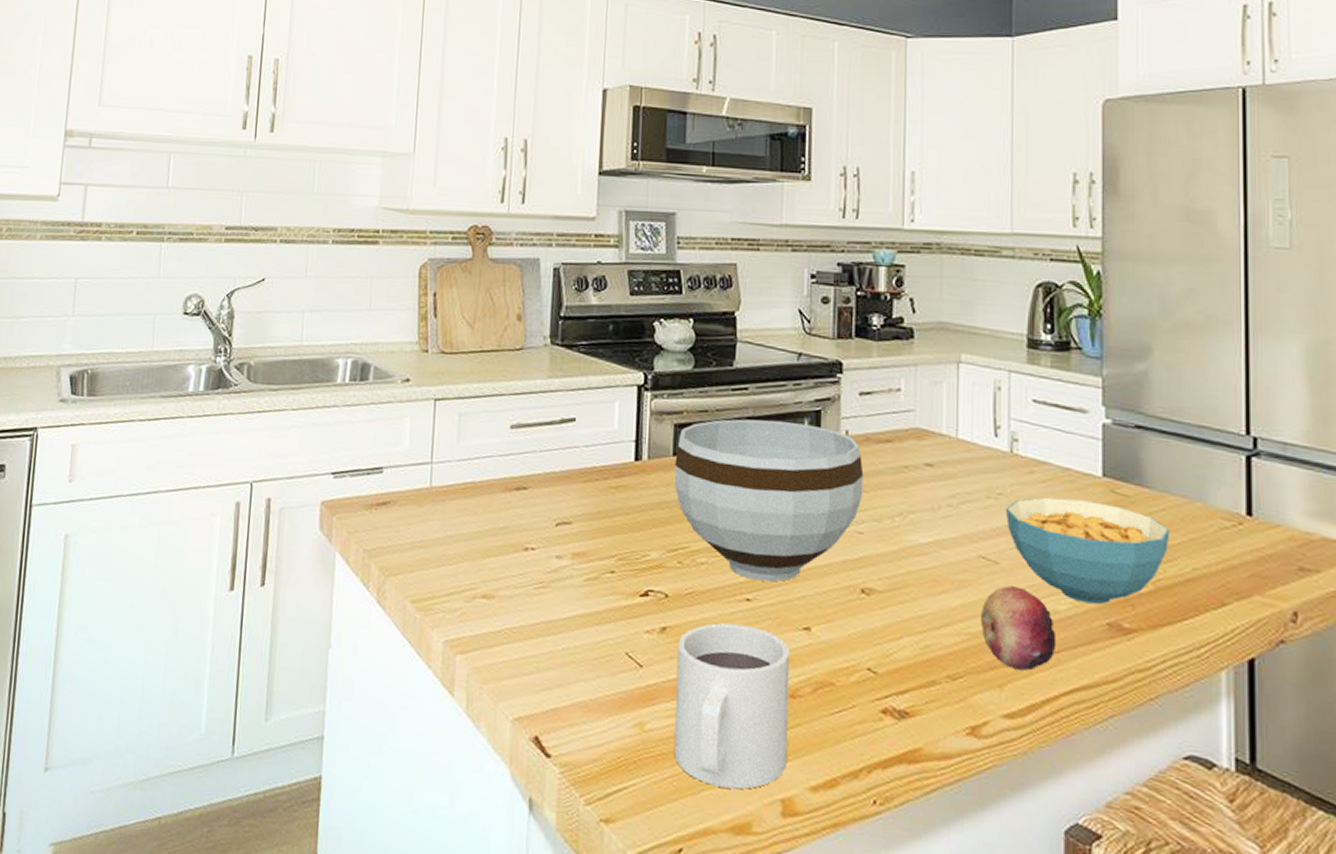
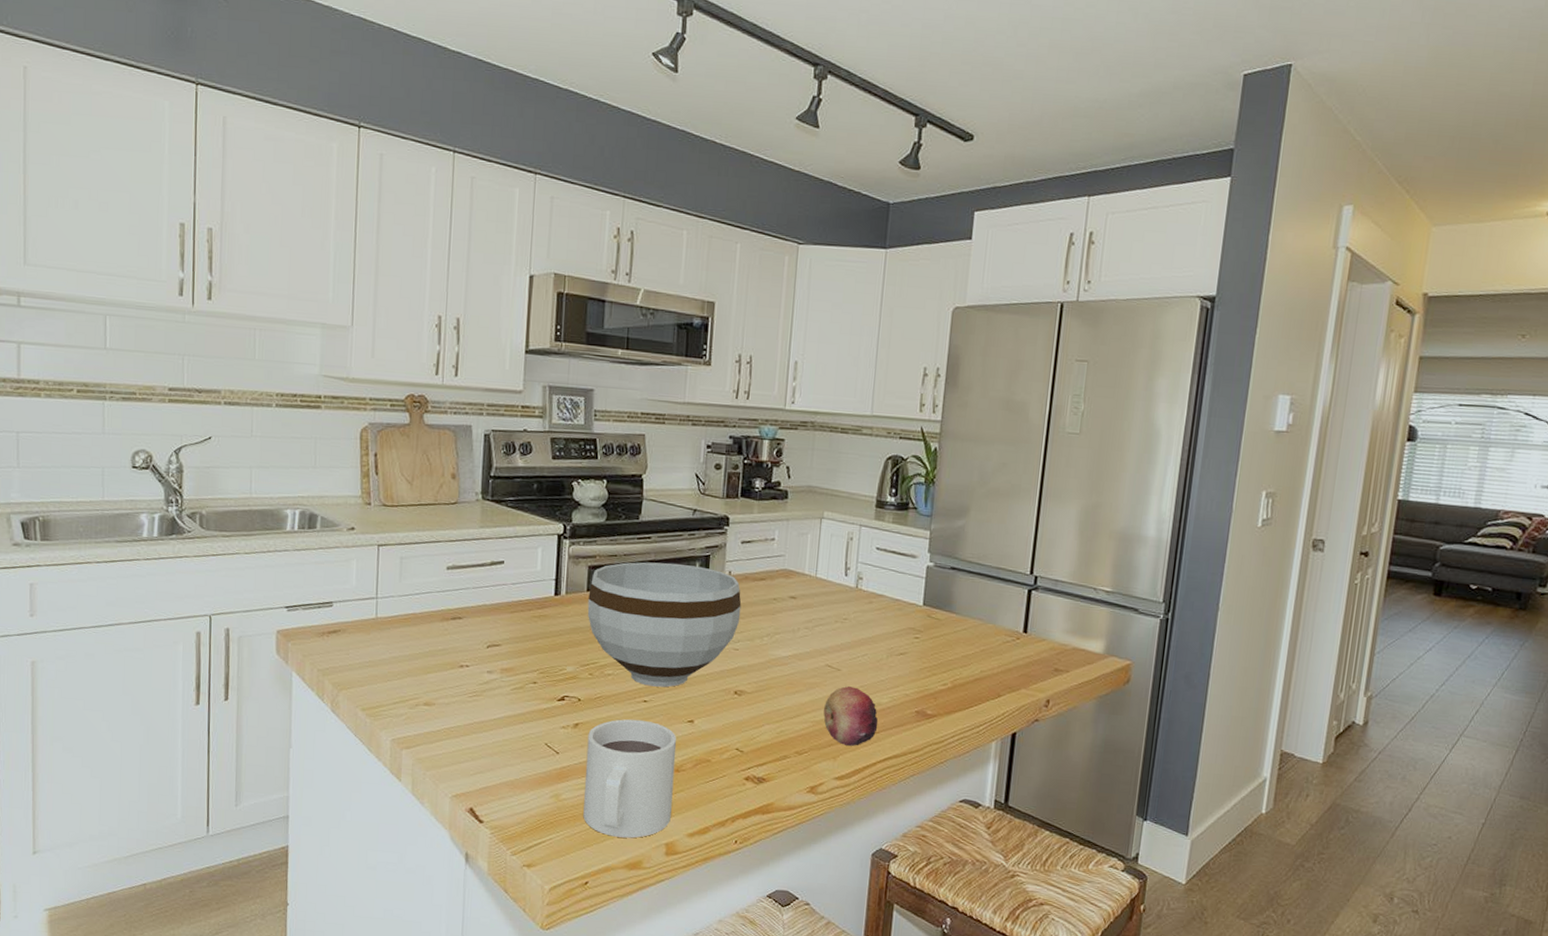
cereal bowl: present [1006,497,1170,605] -> none [848,621,968,698]

